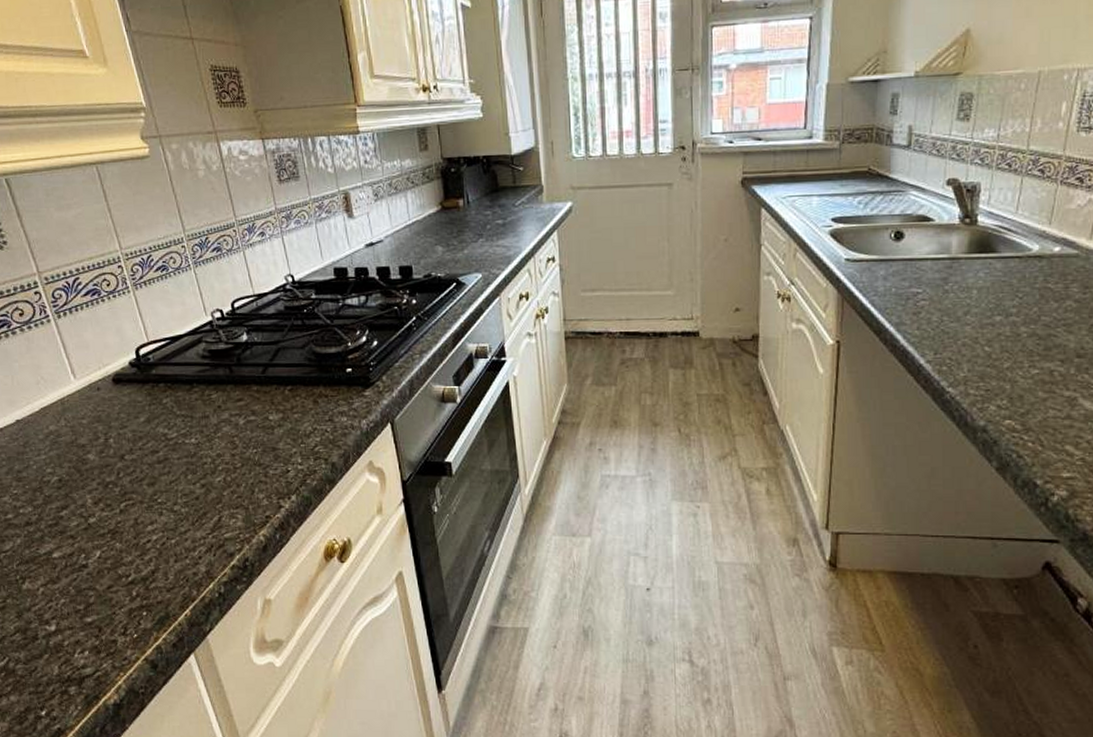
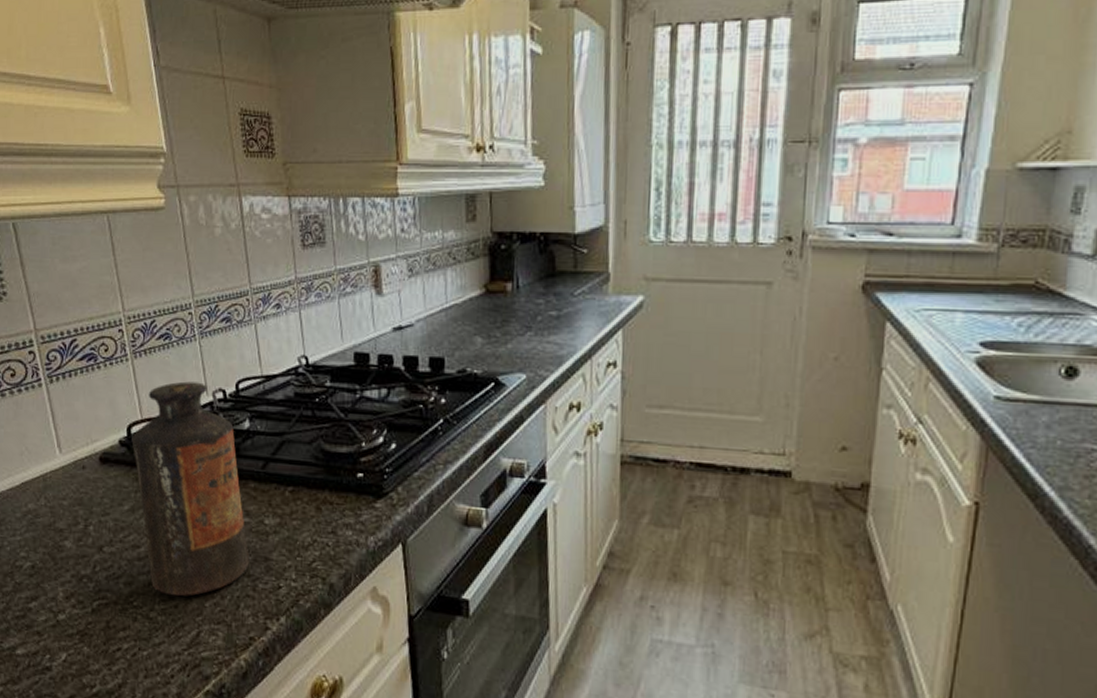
bottle: none [141,305,259,490] -> present [131,381,250,596]

